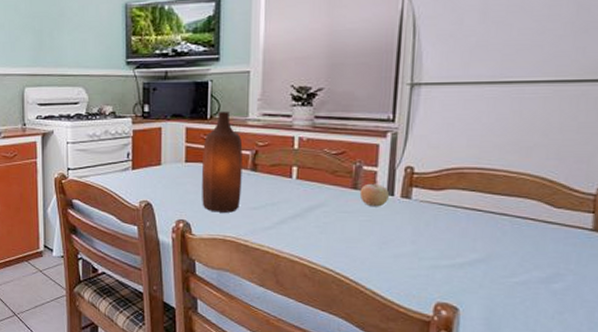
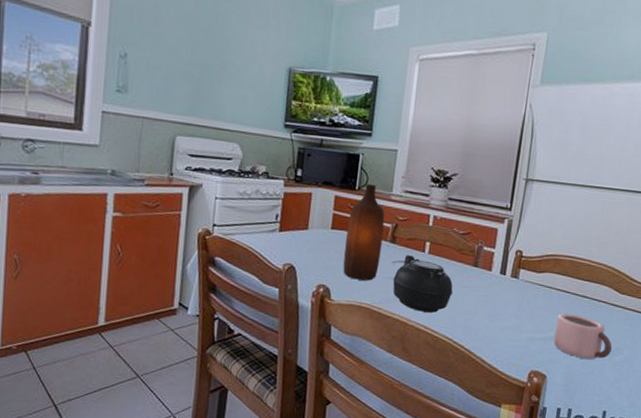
teapot: none [254,182,330,243] -> present [391,255,453,313]
fruit: present [359,180,389,207] -> none [478,260,502,284]
mug: none [465,236,548,288] -> present [554,313,612,359]

